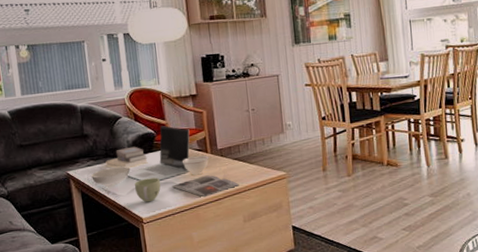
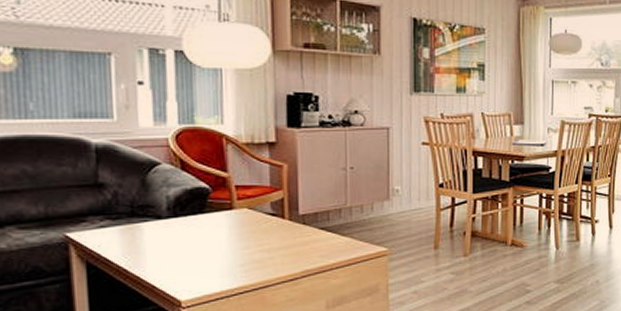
bowl: present [90,166,131,187] -> none [103,231,169,257]
books: present [105,146,148,169] -> none [130,204,196,234]
laptop: present [128,126,190,181] -> none [163,179,262,252]
cup: present [135,177,161,203] -> none [173,247,212,280]
magazine: present [172,175,239,198] -> none [229,247,324,276]
bowl: present [182,156,209,176] -> none [246,222,286,248]

